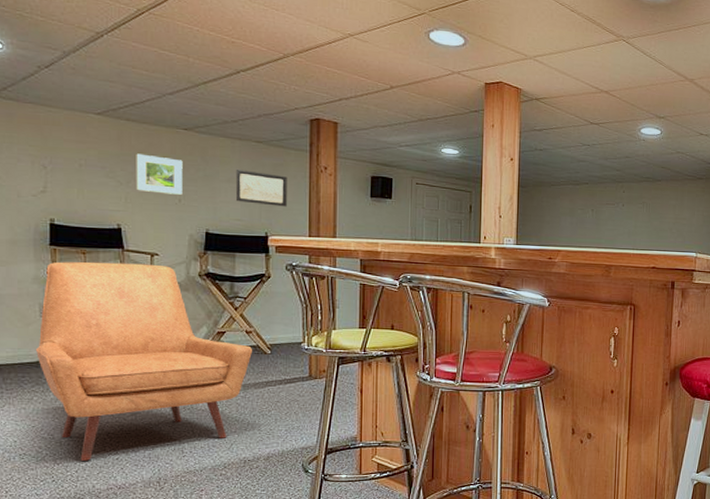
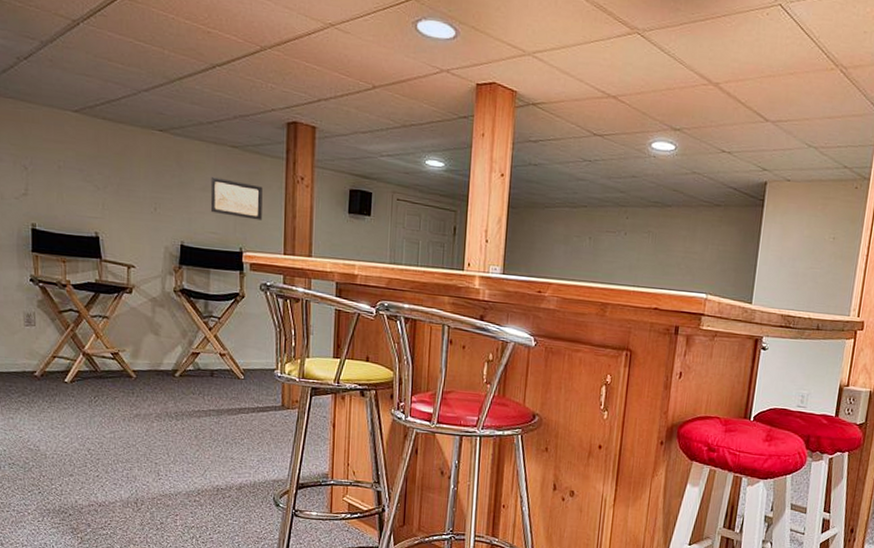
chair: present [35,261,252,461] -> none [20,269,226,475]
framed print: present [136,153,183,195] -> none [112,156,158,203]

